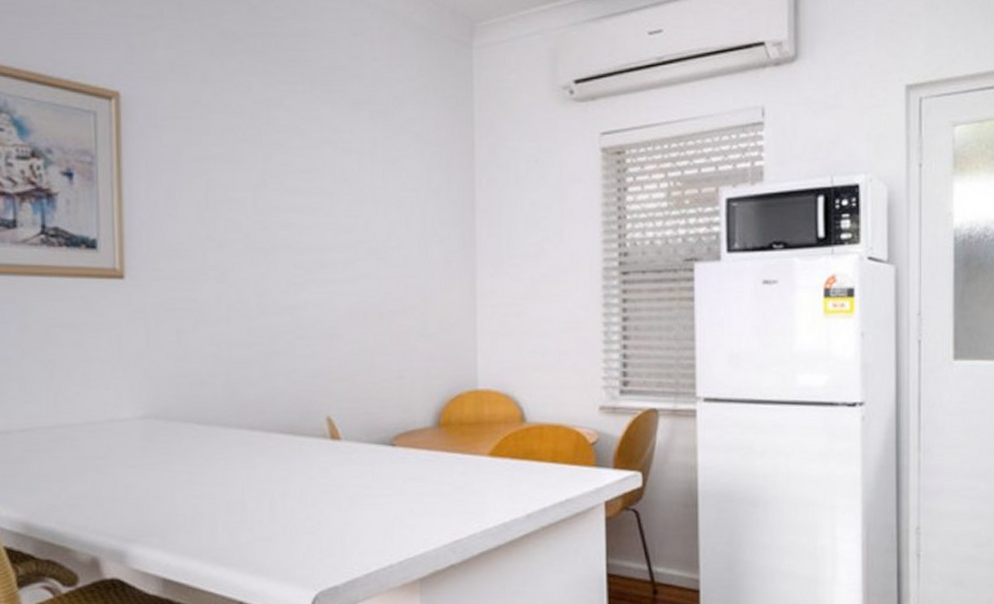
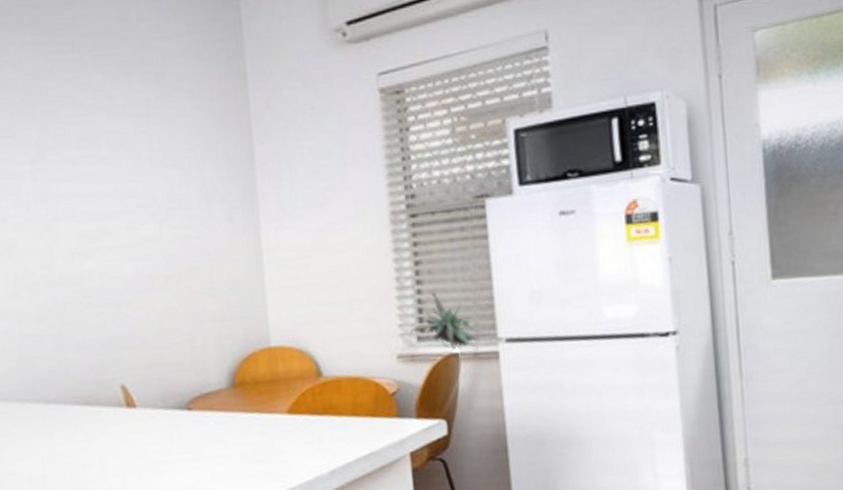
plant: none [613,348,682,410] -> present [409,292,483,354]

